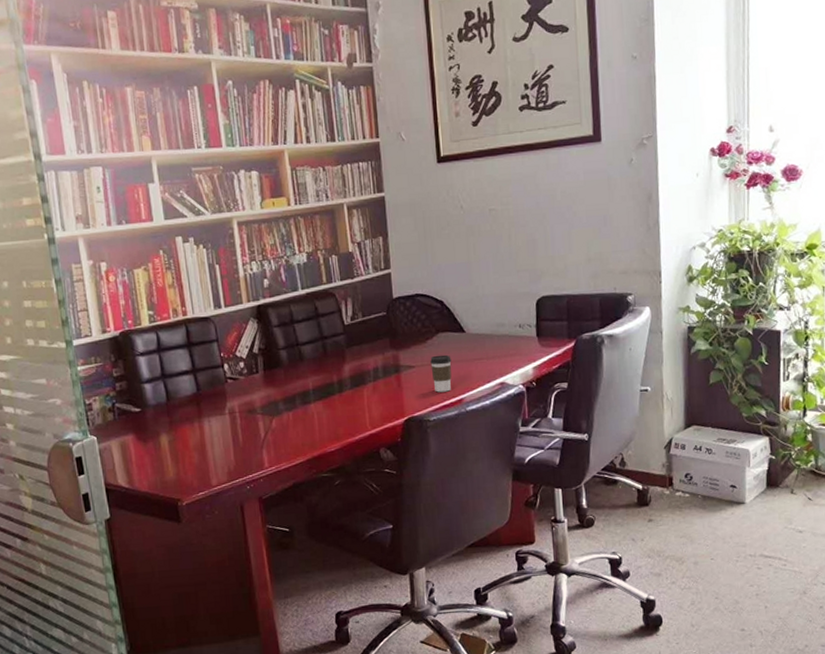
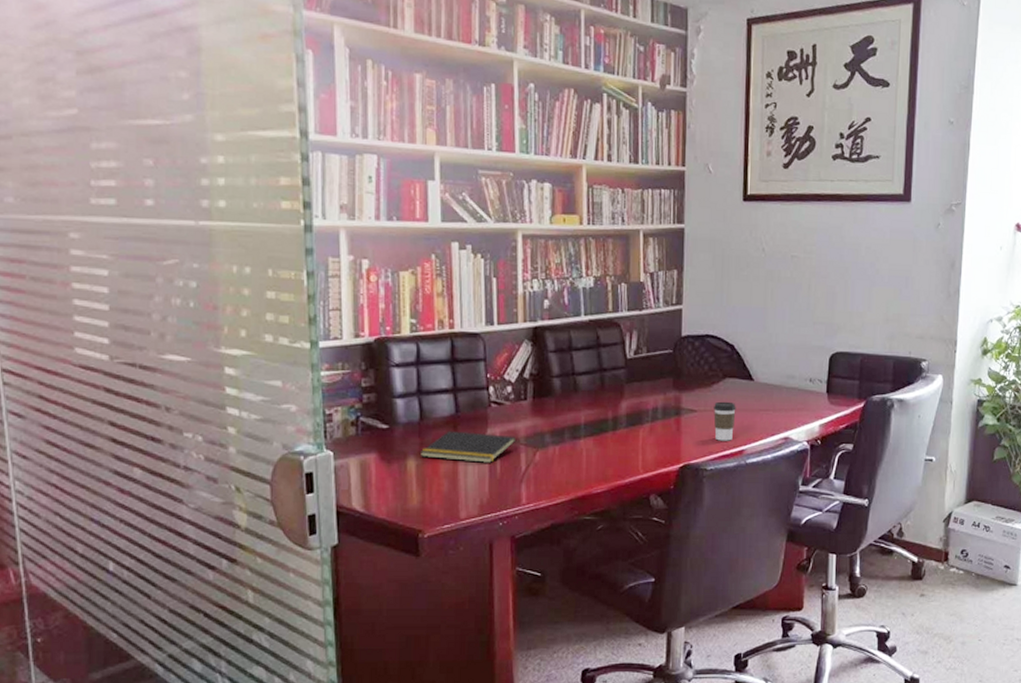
notepad: none [170,407,254,434] -> present [419,430,517,463]

